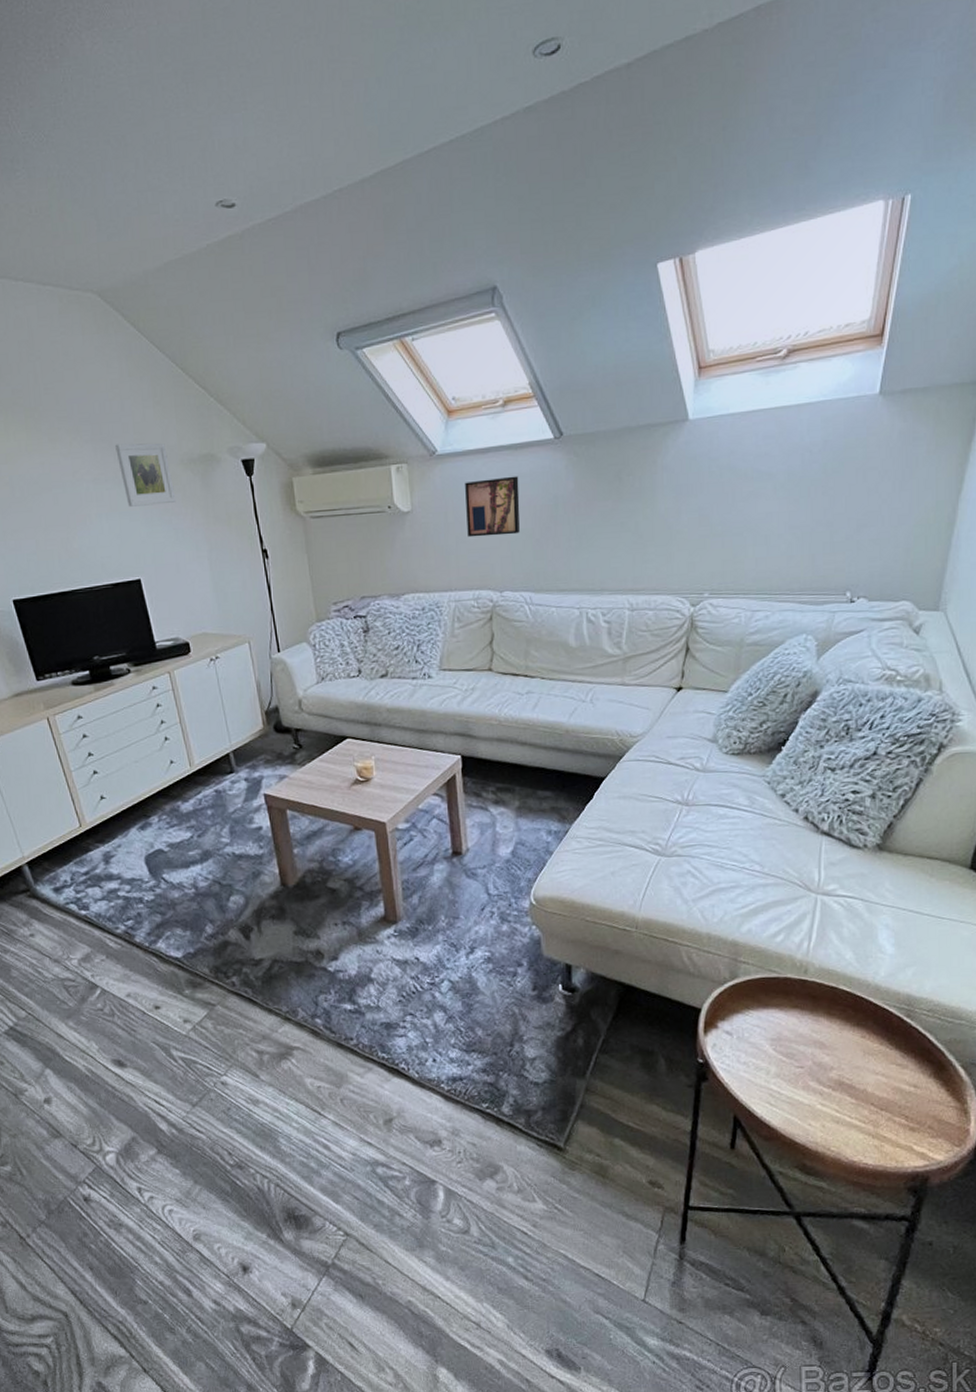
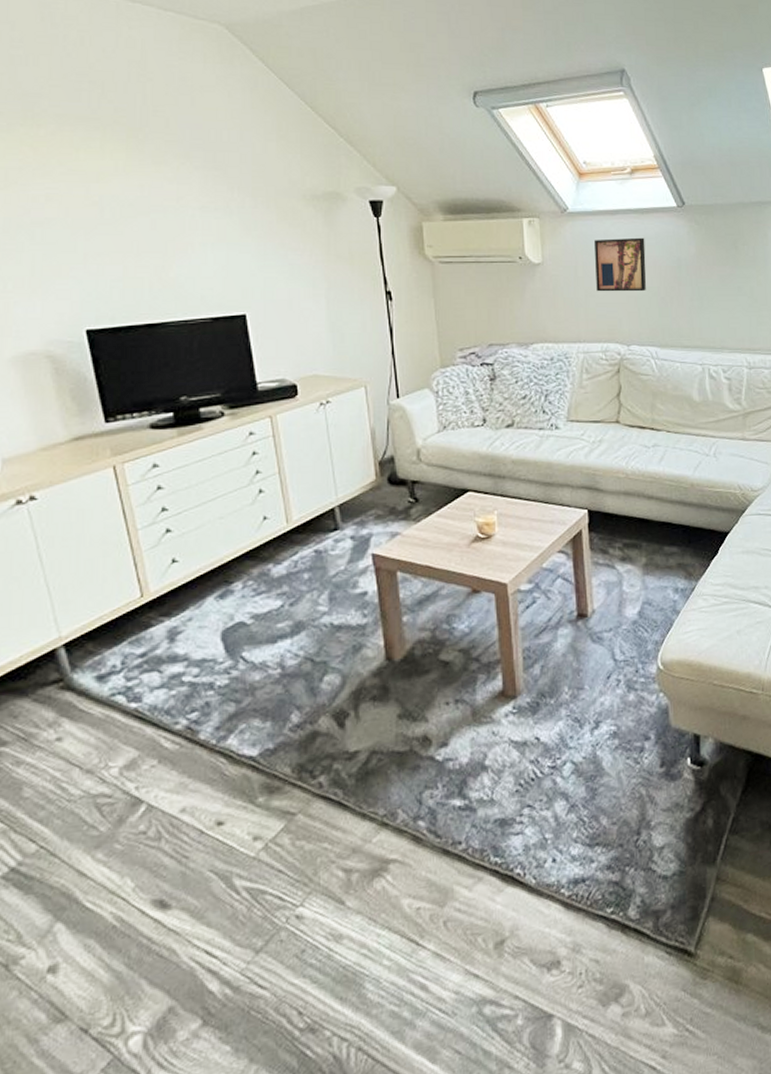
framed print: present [115,443,176,507] -> none [230,173,294,238]

